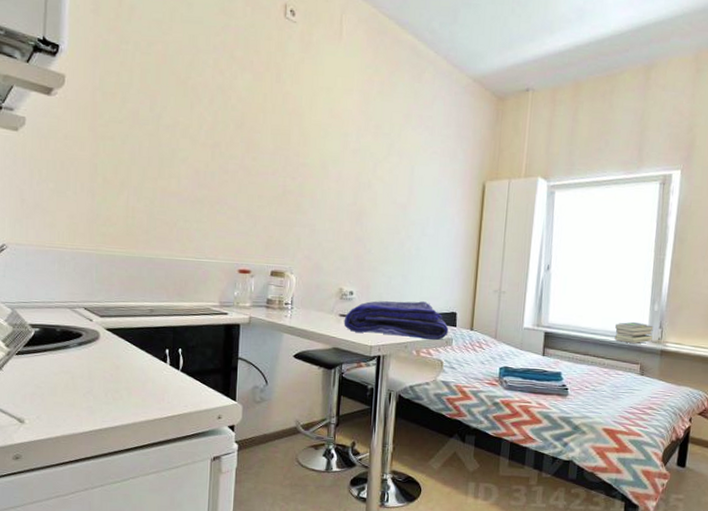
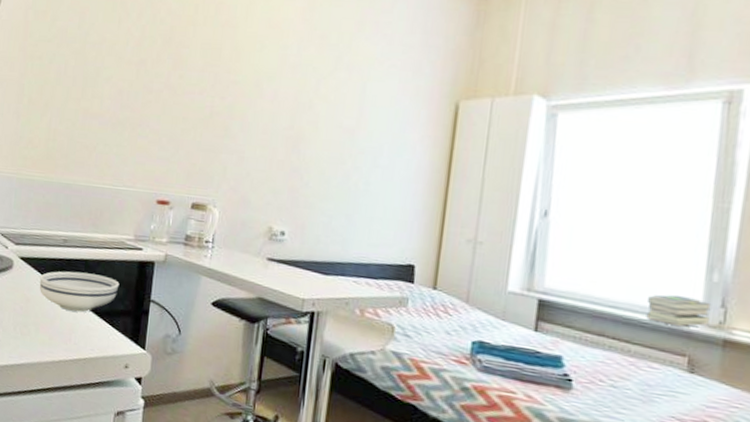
bowl: none [128,338,208,374] -> present [39,271,120,312]
towel: present [344,301,449,341] -> none [272,244,404,299]

